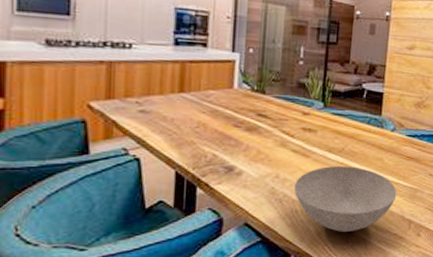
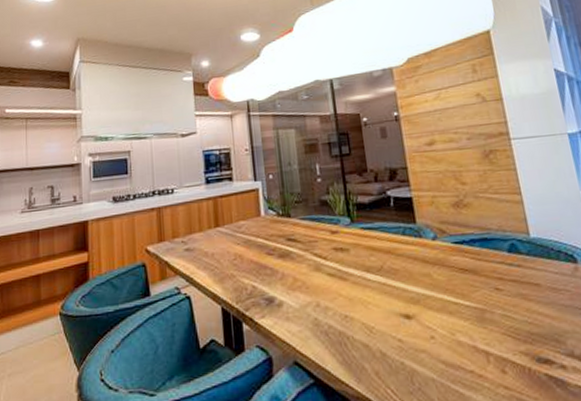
bowl: present [293,166,397,233] -> none [337,286,461,371]

